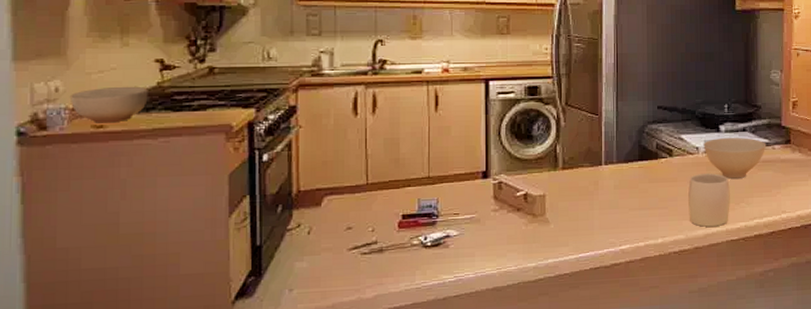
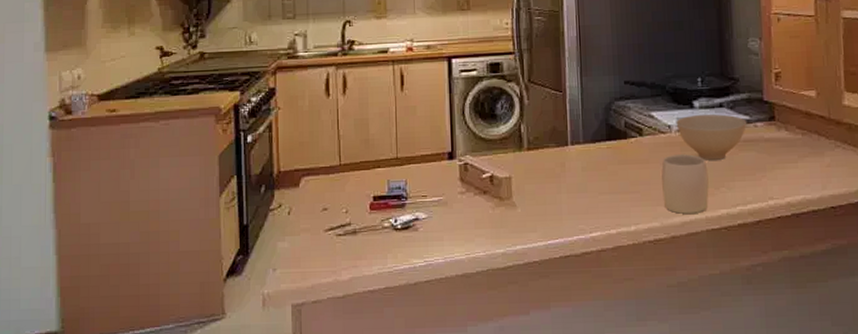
bowl: present [69,86,148,123] -> none [89,72,151,108]

